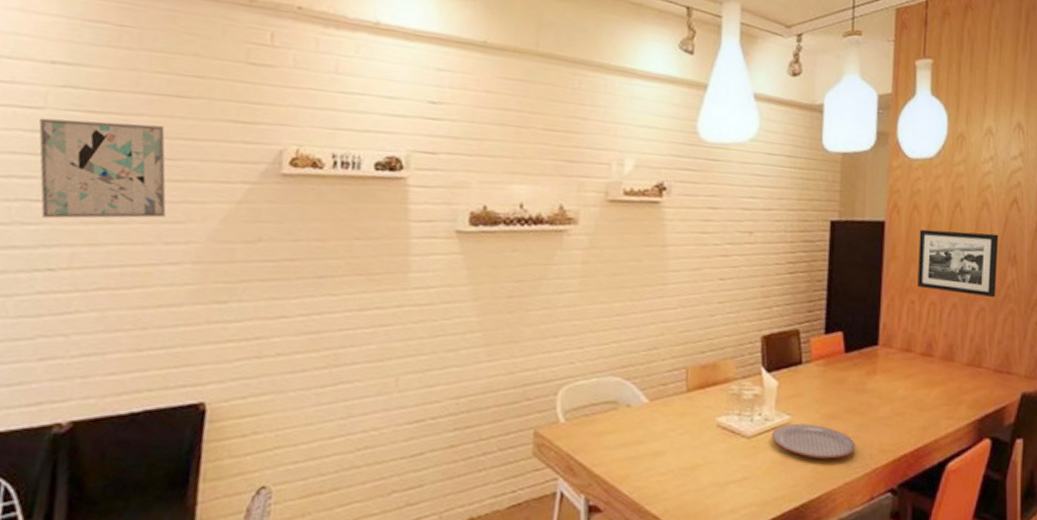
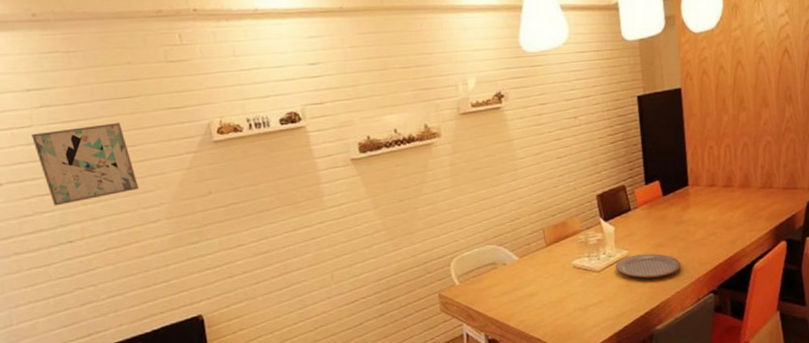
picture frame: present [917,229,999,297] -> none [710,81,778,136]

